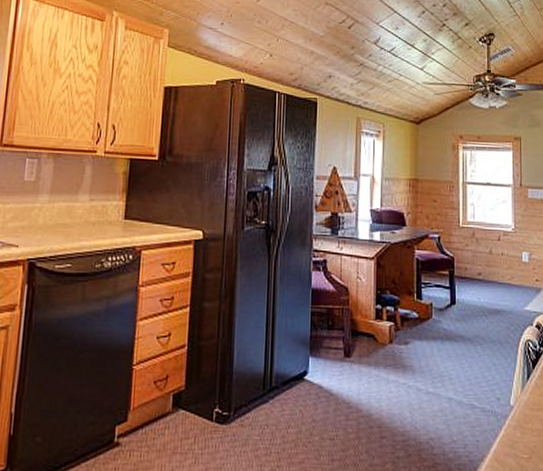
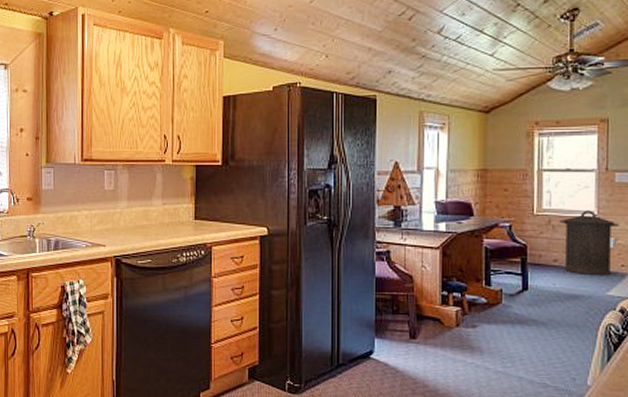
trash can: none [481,224,533,291] -> present [558,210,619,276]

